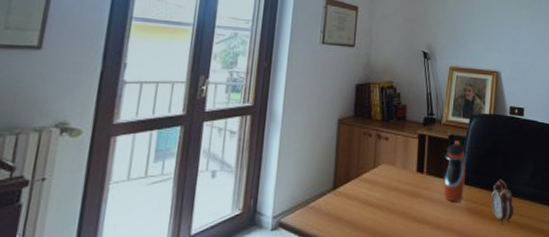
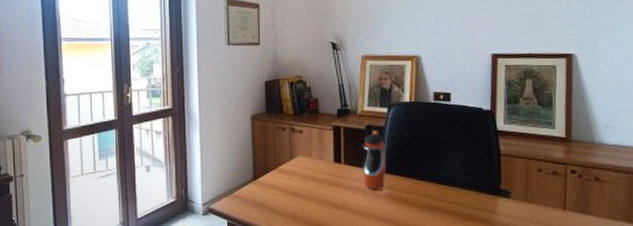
alarm clock: present [492,179,513,224] -> none [416,167,442,211]

